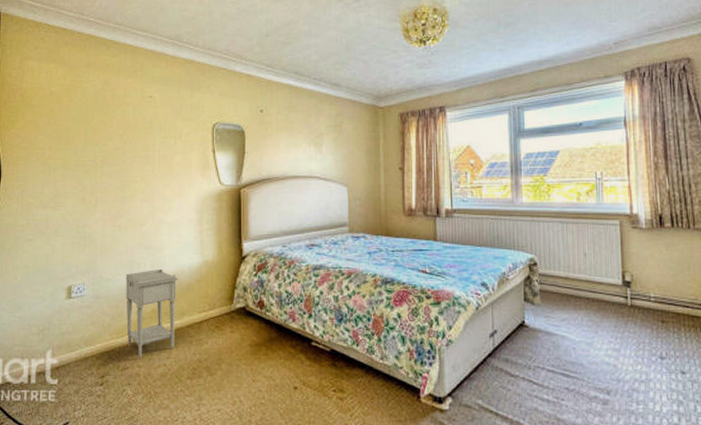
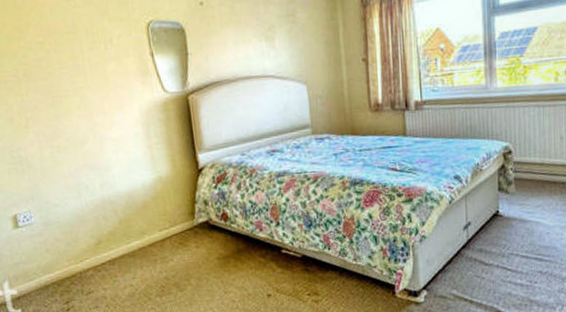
nightstand: present [125,268,179,358] -> none [74,188,139,281]

